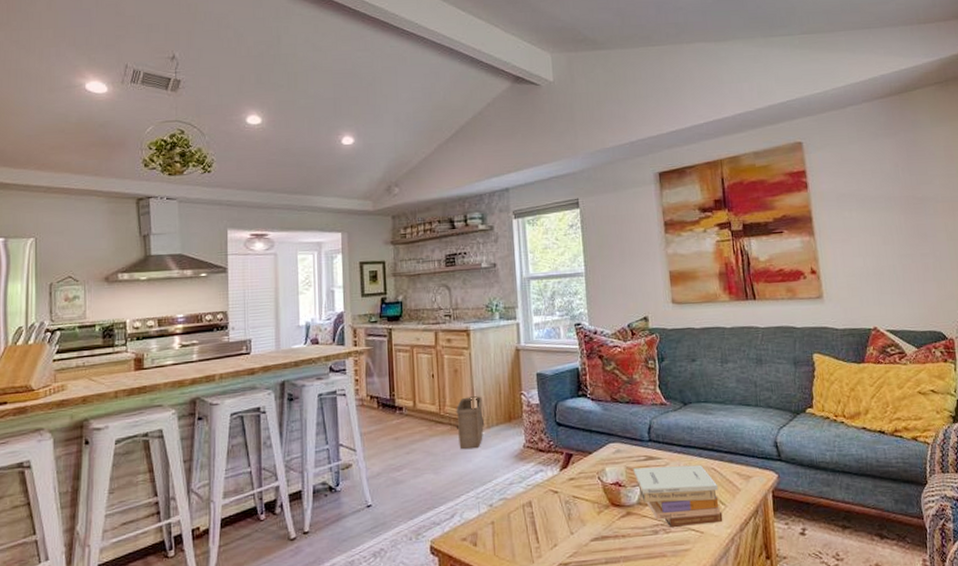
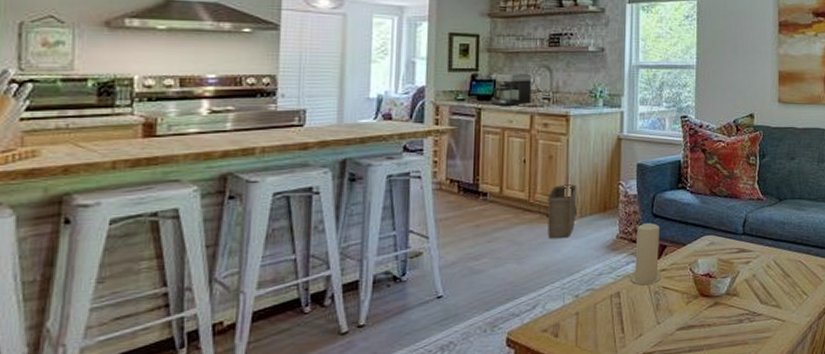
coffee maker: none [399,293,435,326] -> present [490,73,532,106]
candle: none [540,431,570,495] -> present [631,222,661,285]
books: present [633,464,723,527] -> none [725,257,804,316]

